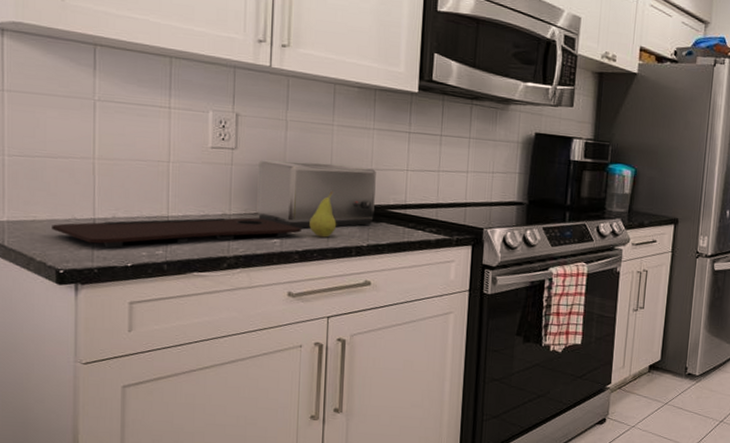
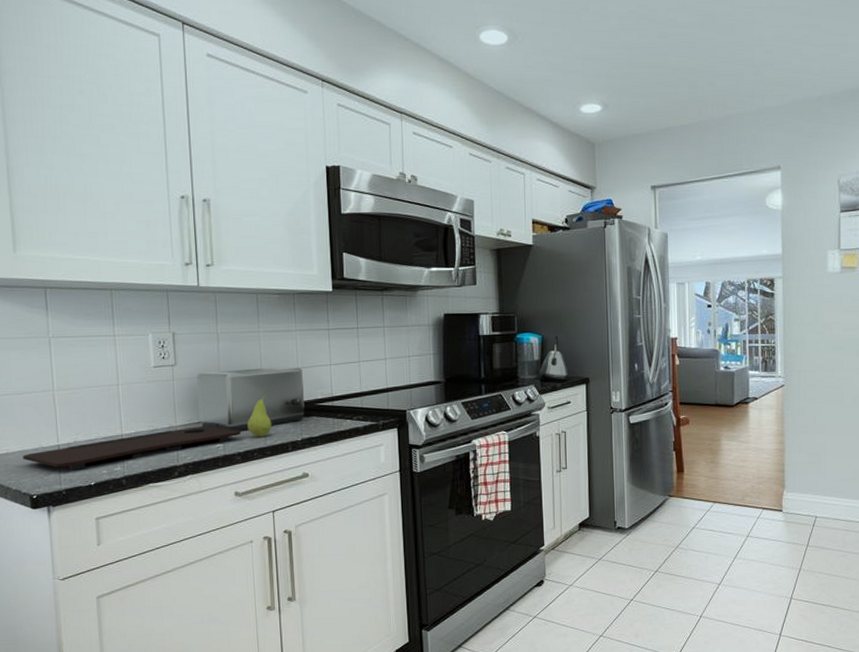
kettle: none [627,171,658,221] -> present [539,336,568,383]

